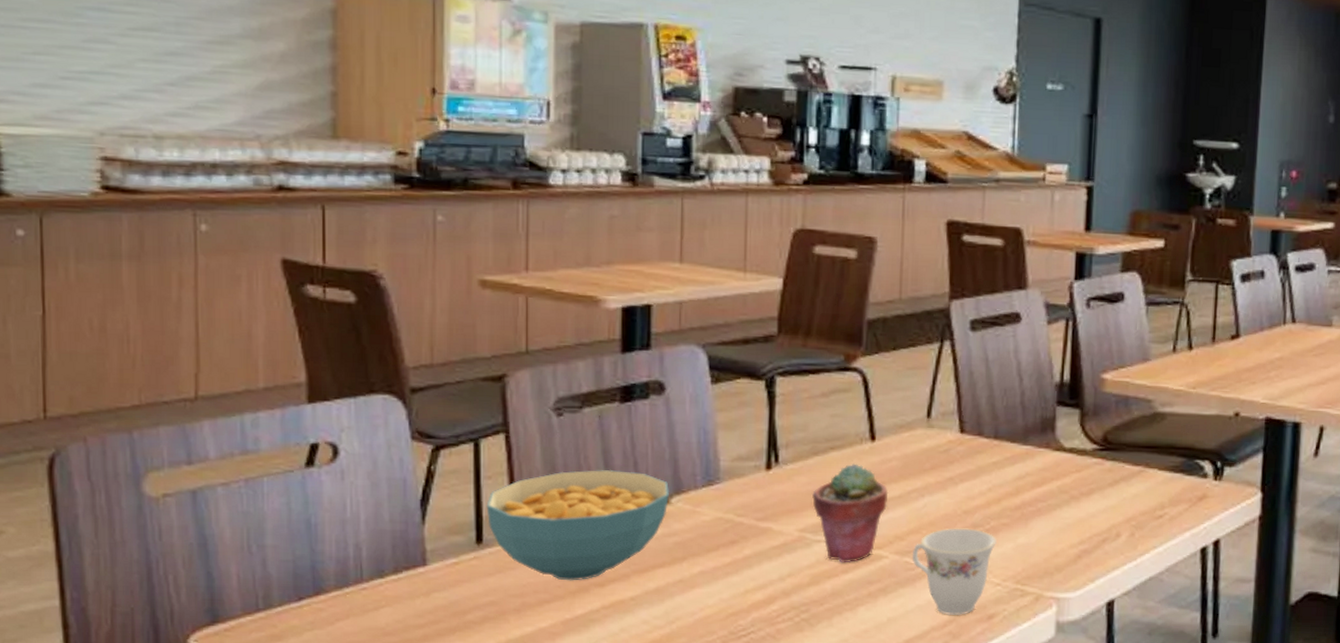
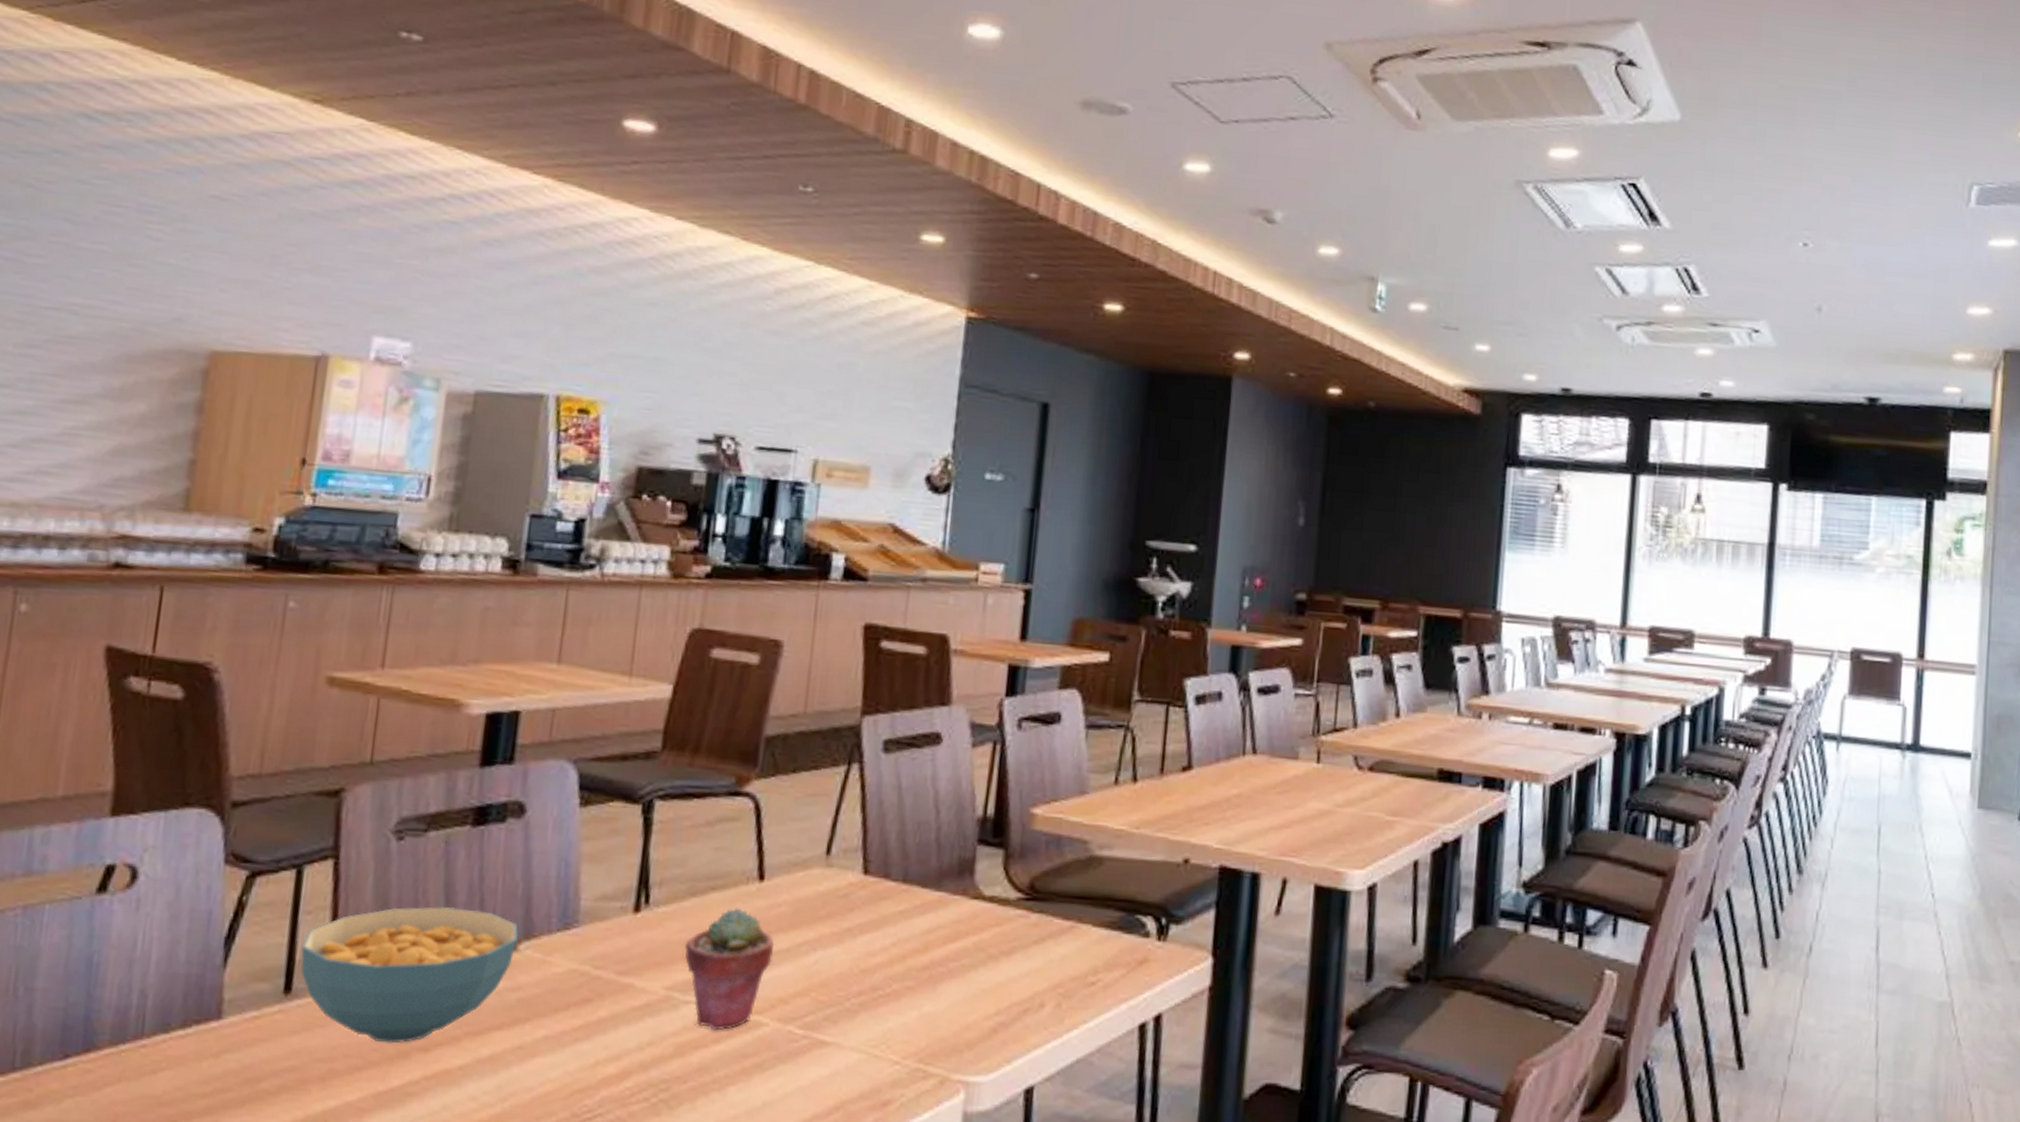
teacup: present [912,528,997,616] -> none [796,990,898,1101]

